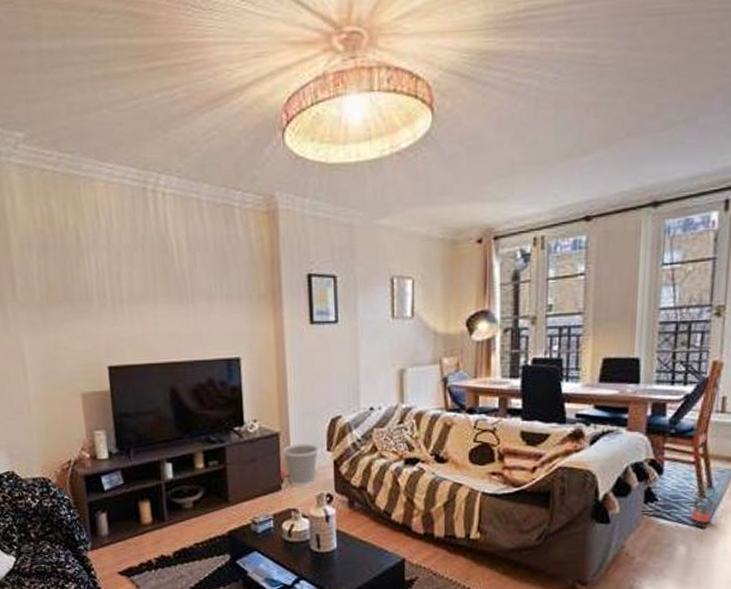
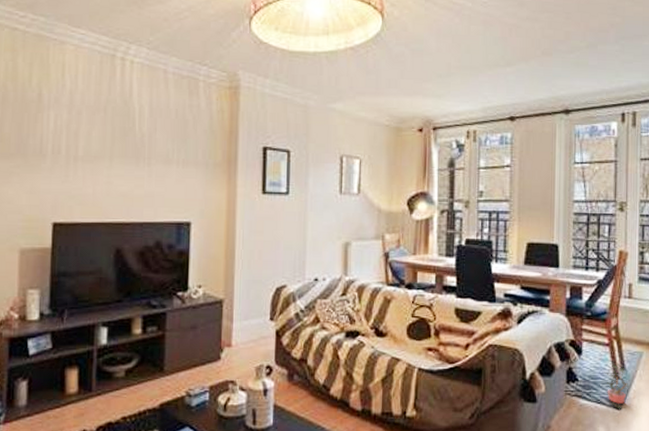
wastebasket: present [282,443,319,486] -> none [225,312,262,357]

